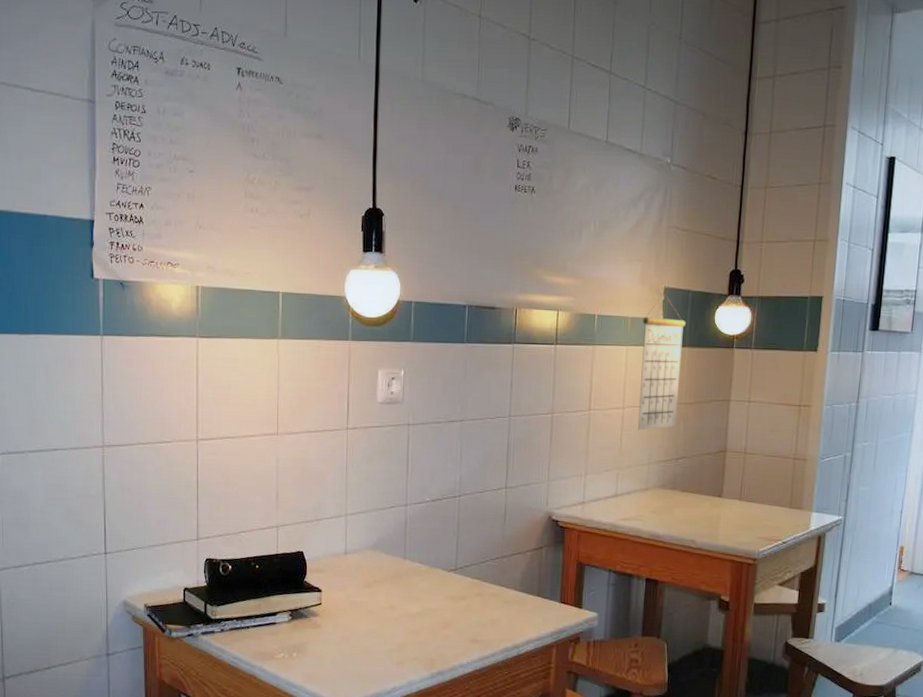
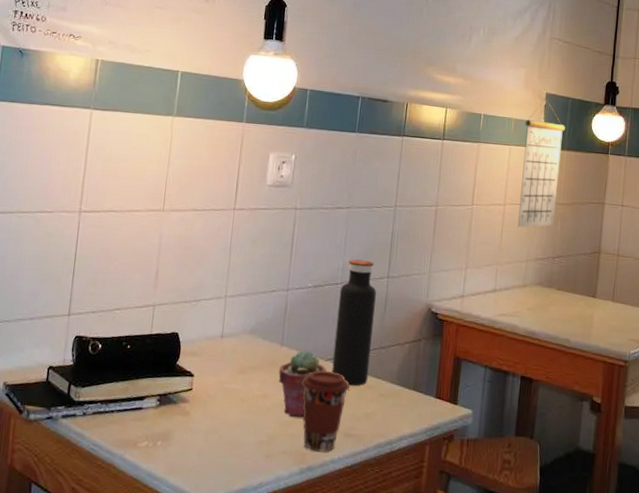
potted succulent: none [403,563,451,627] -> present [279,350,327,418]
coffee cup: none [426,581,475,657] -> present [301,371,350,452]
water bottle: none [455,471,495,595] -> present [332,259,376,386]

